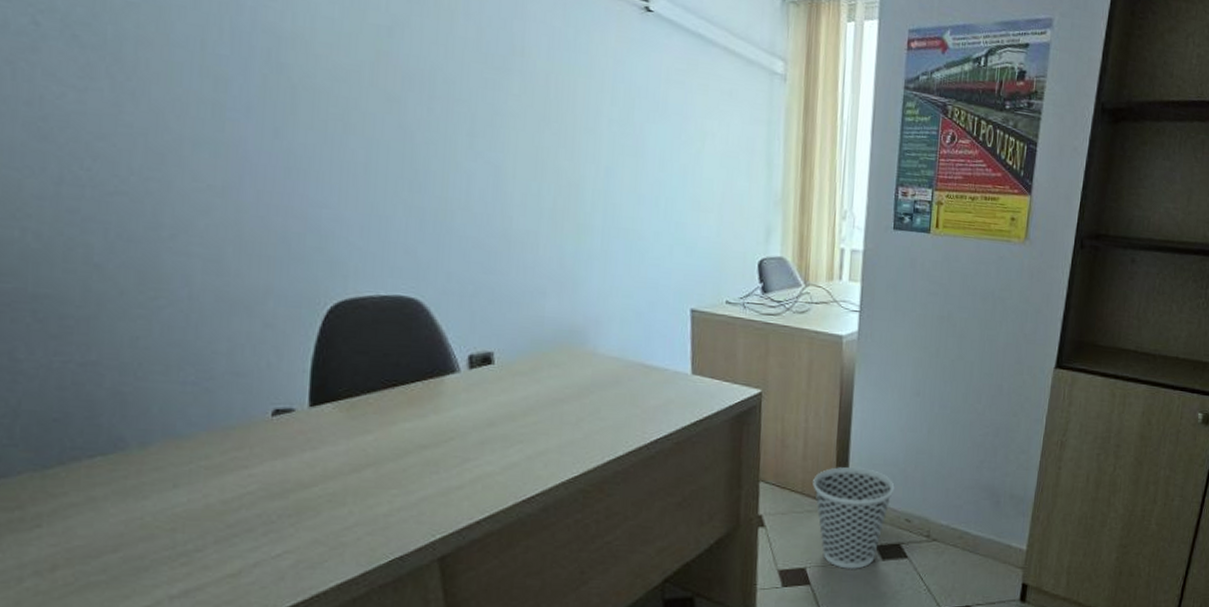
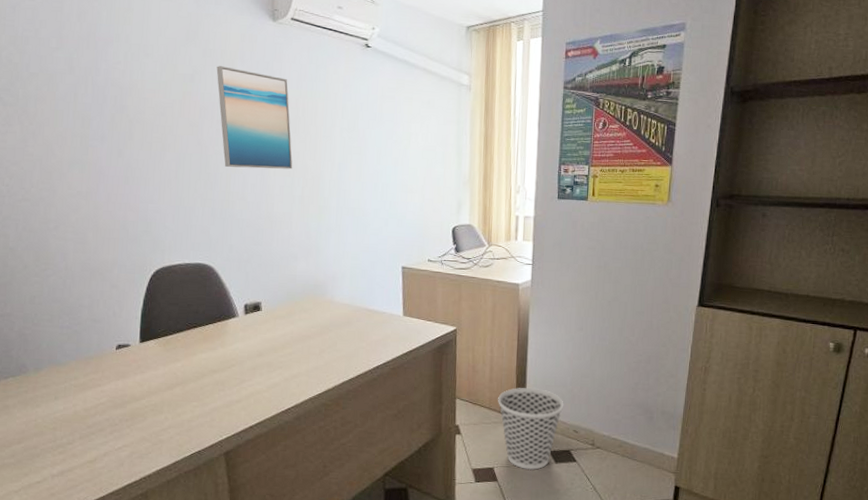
wall art: none [427,17,541,172] -> present [216,66,293,170]

